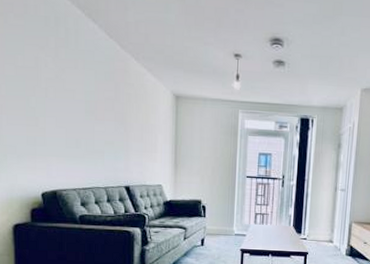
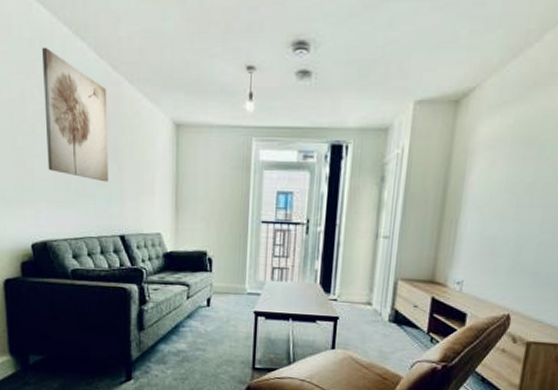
wall art: none [56,24,116,141] -> present [41,47,108,182]

